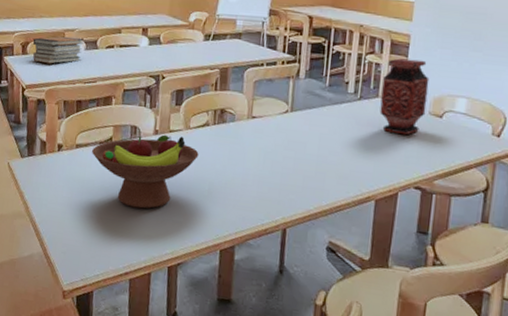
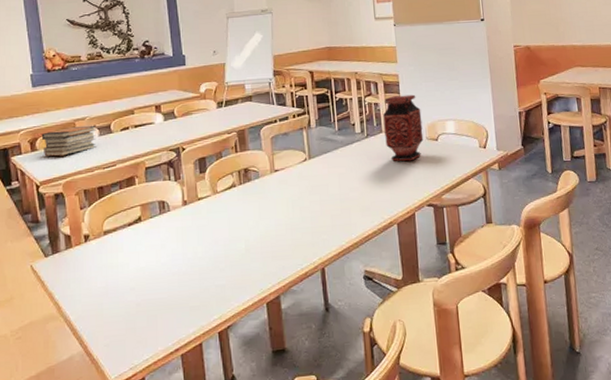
fruit bowl: present [92,134,199,209] -> none [122,202,230,282]

